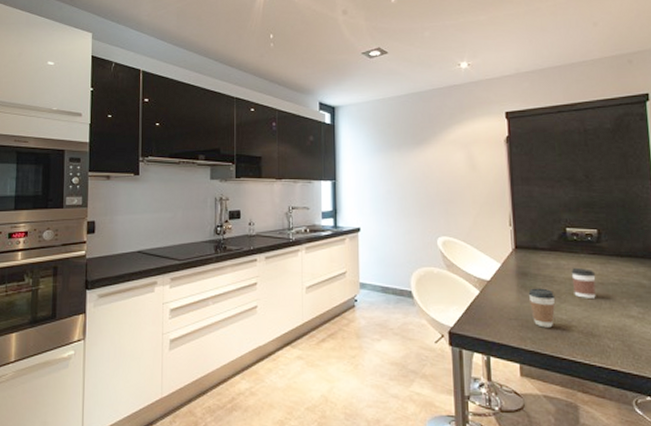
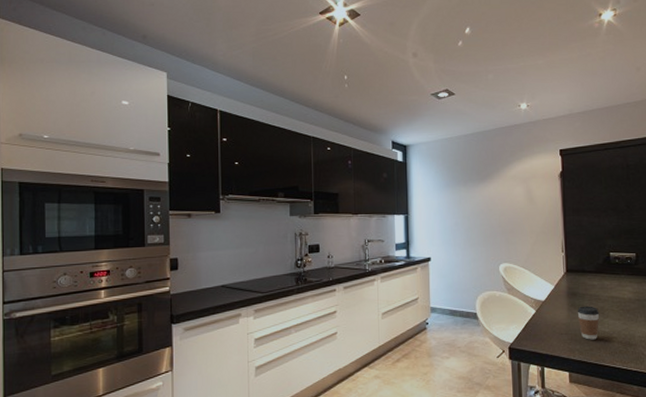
coffee cup: present [571,267,596,298] -> none [613,286,634,313]

